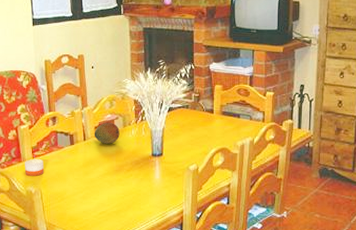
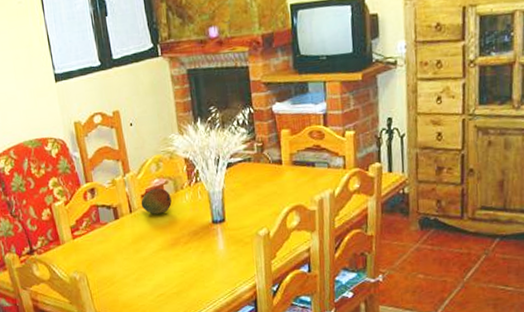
candle: present [25,158,44,176] -> none [64,239,88,260]

